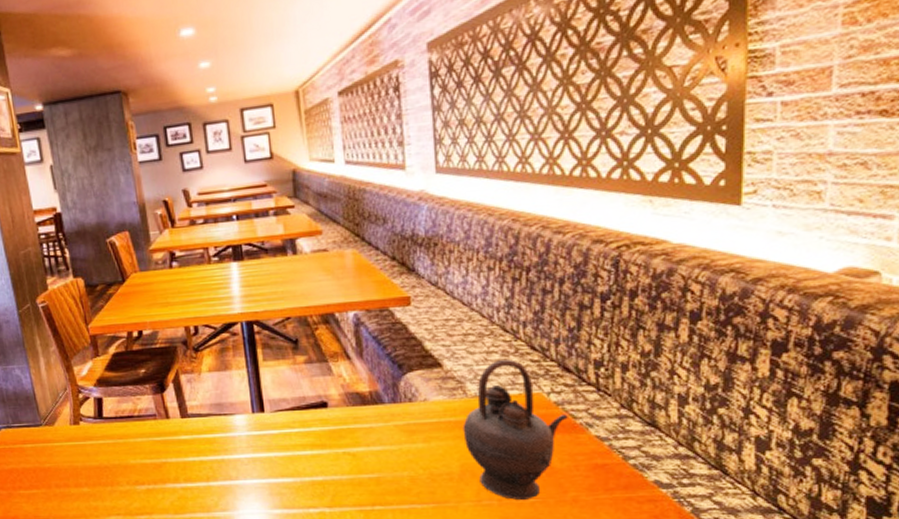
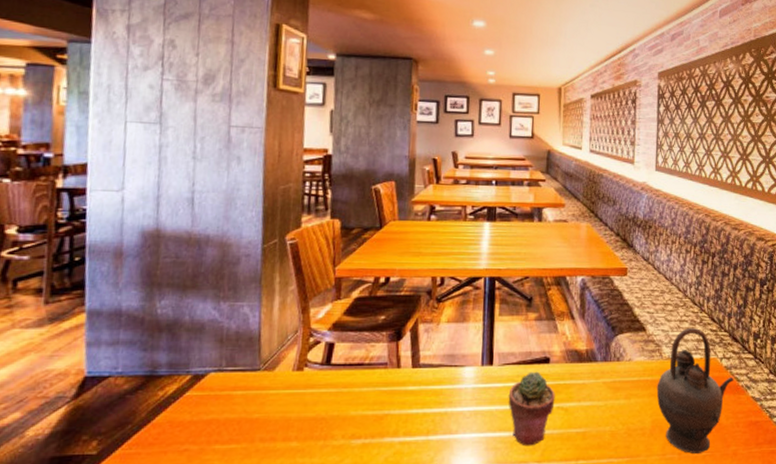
potted succulent: none [286,417,340,492] -> present [508,371,555,446]

